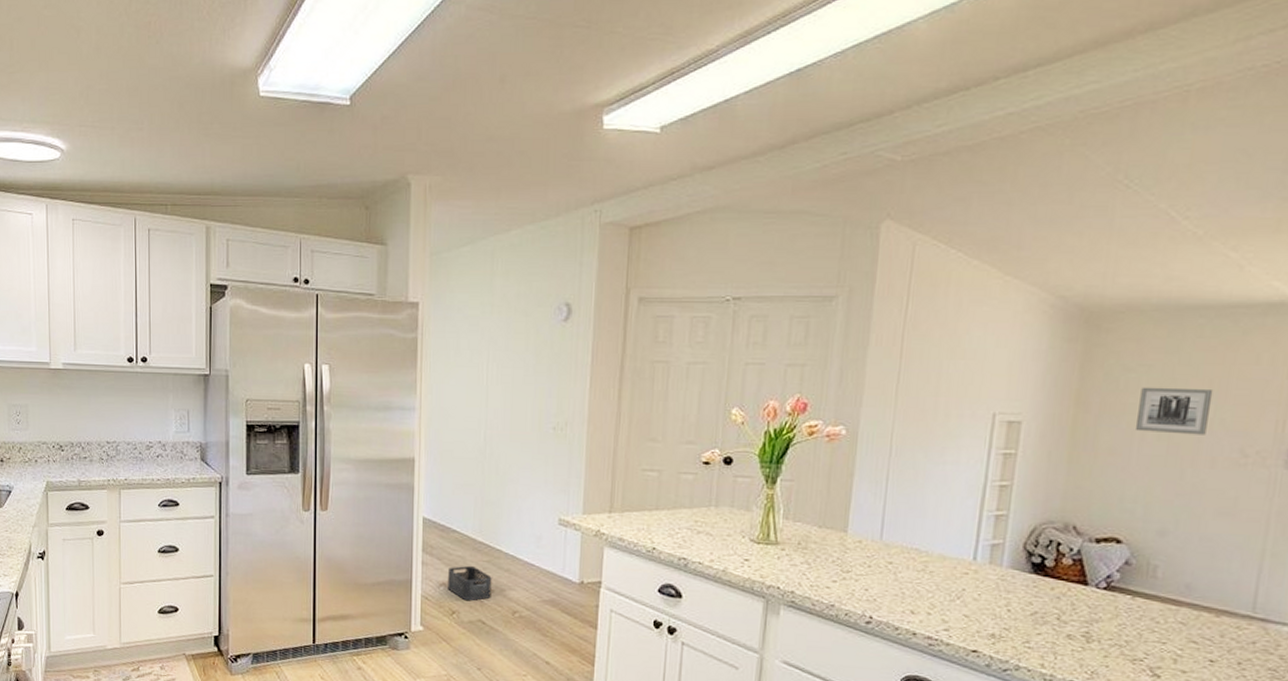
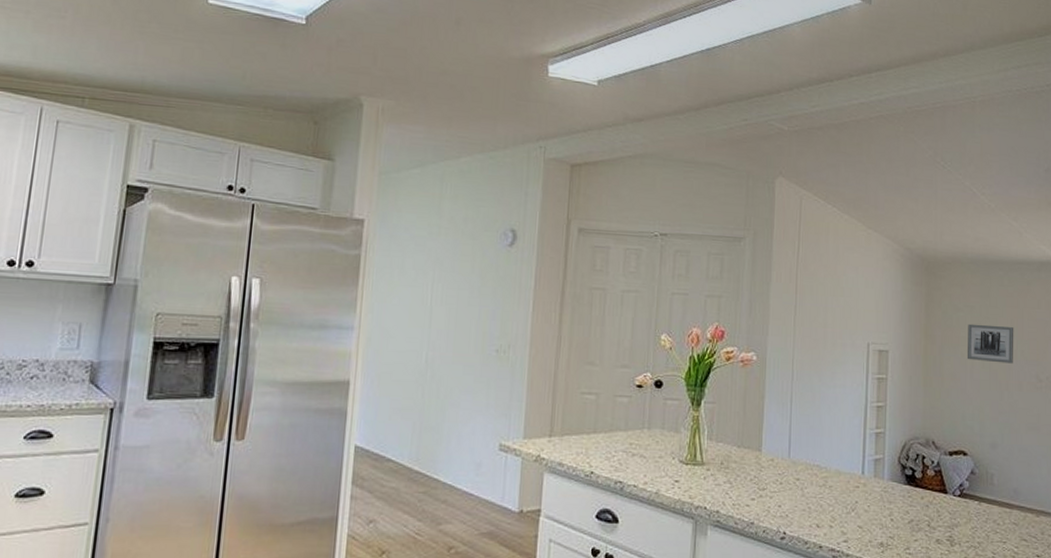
storage bin: present [447,565,492,601] -> none [377,497,428,539]

